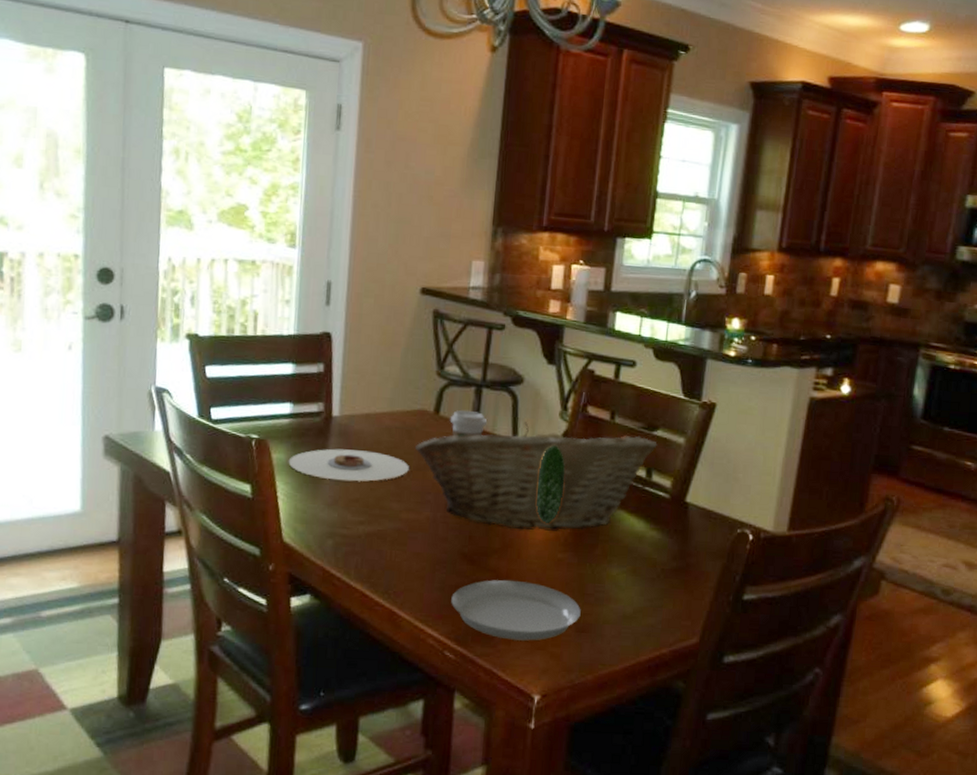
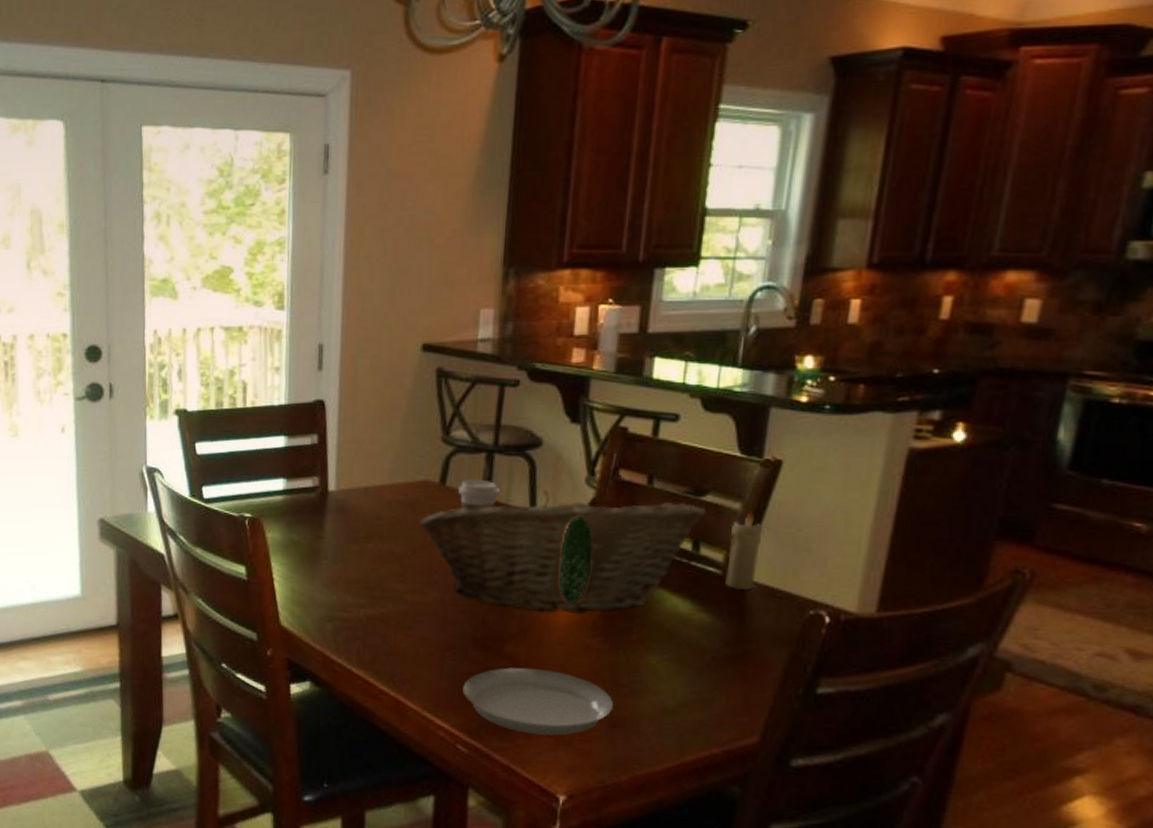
plate: present [288,448,409,482] -> none [283,526,413,561]
candle: none [672,443,701,512] -> present [725,509,762,591]

